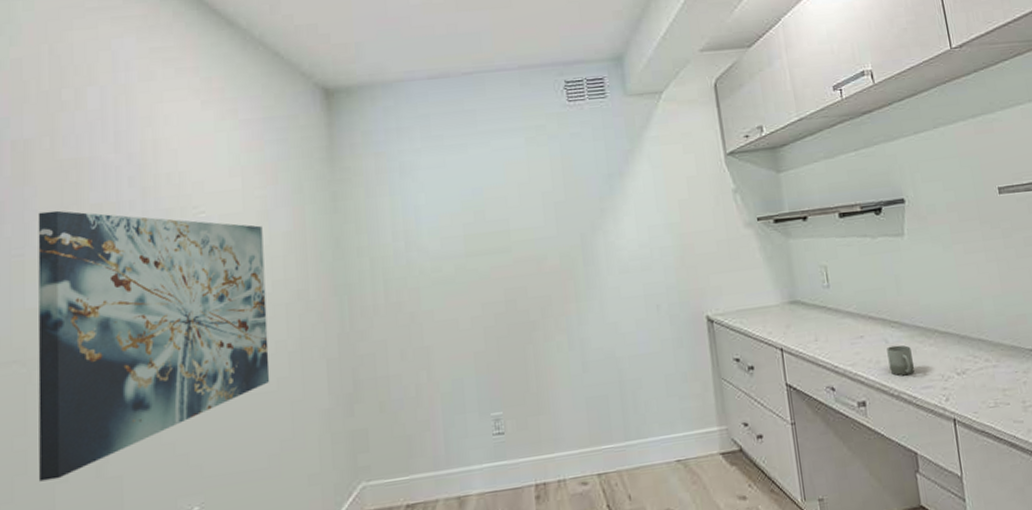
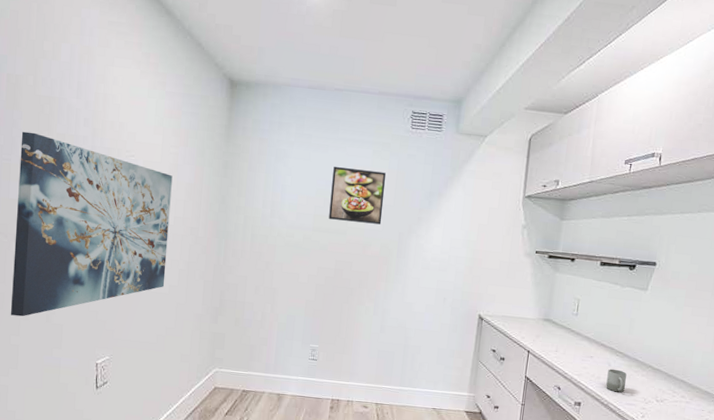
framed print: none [478,162,555,237] -> present [329,167,387,225]

